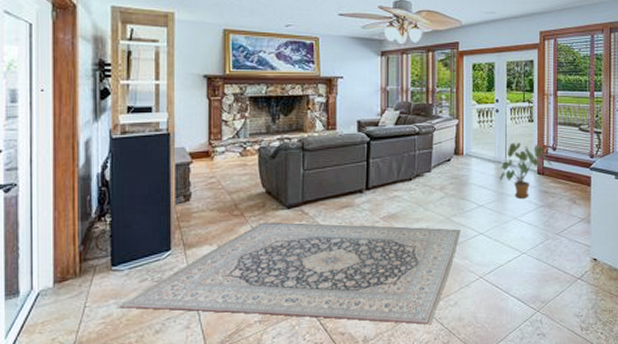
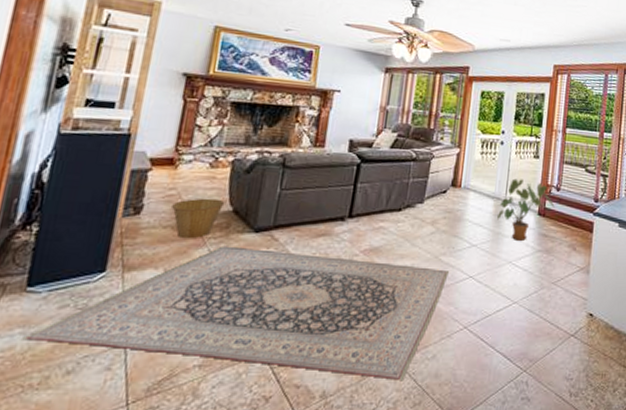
basket: none [215,182,258,219] -> present [172,198,225,239]

